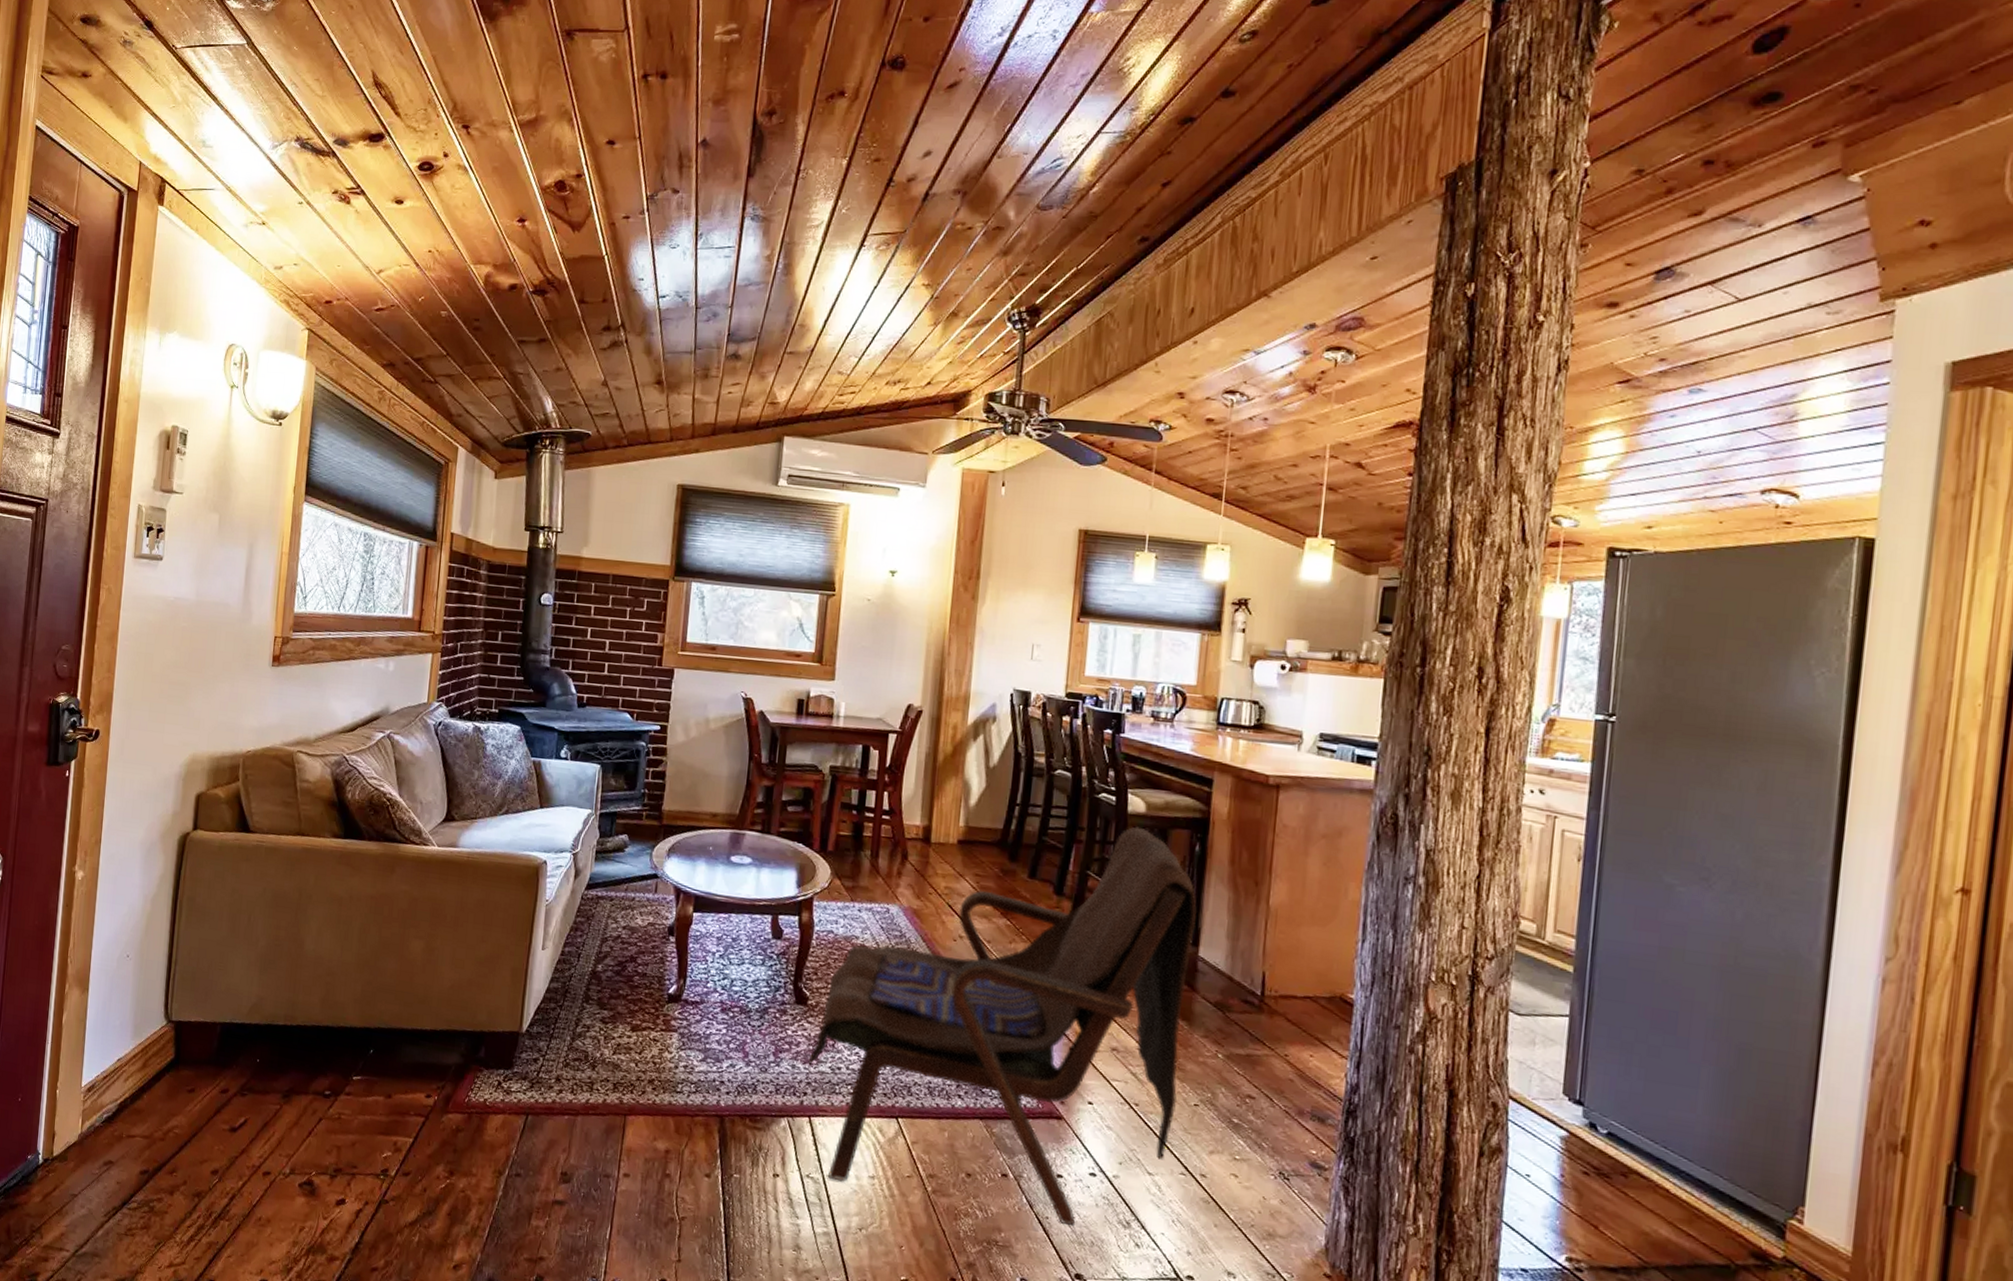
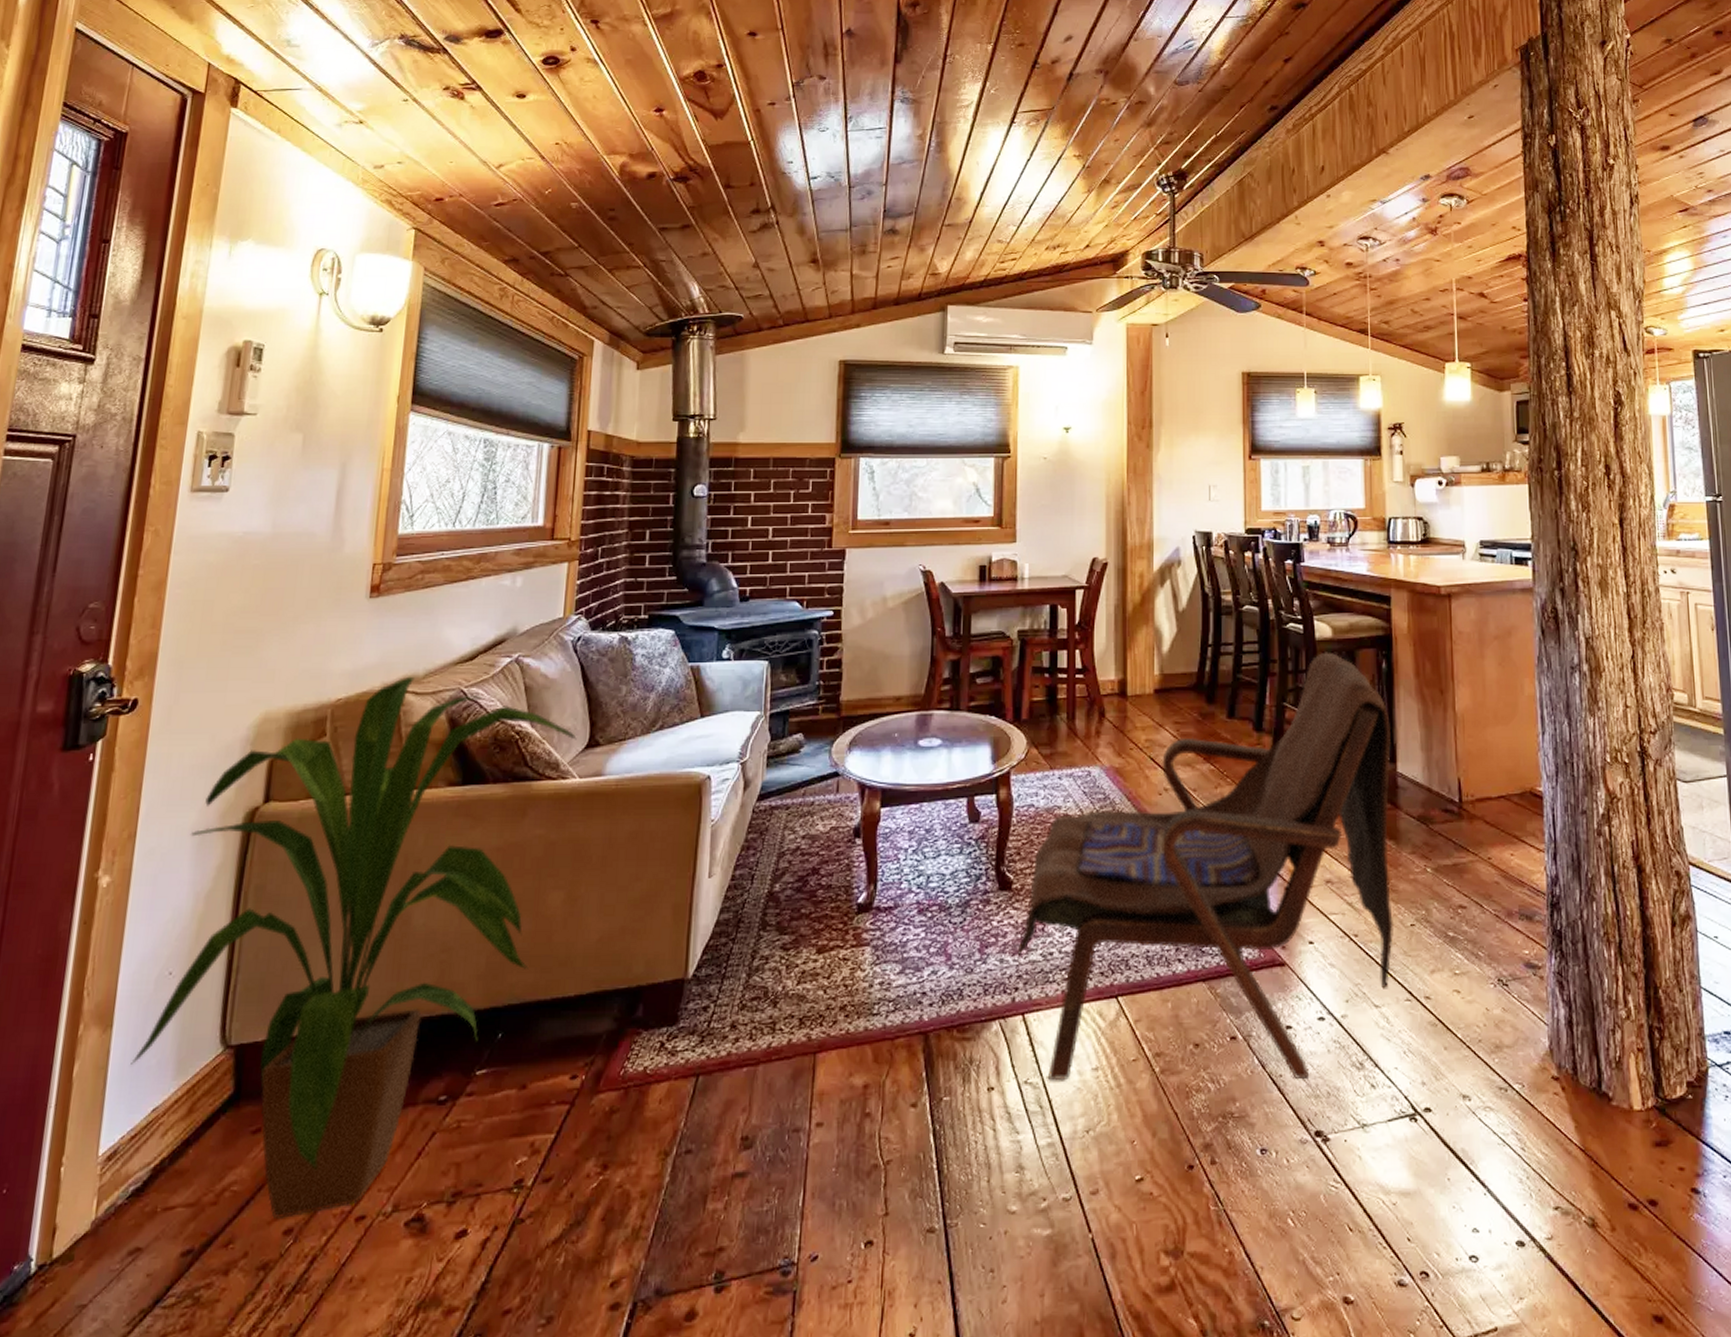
house plant: none [102,738,436,1162] -> present [130,676,577,1218]

